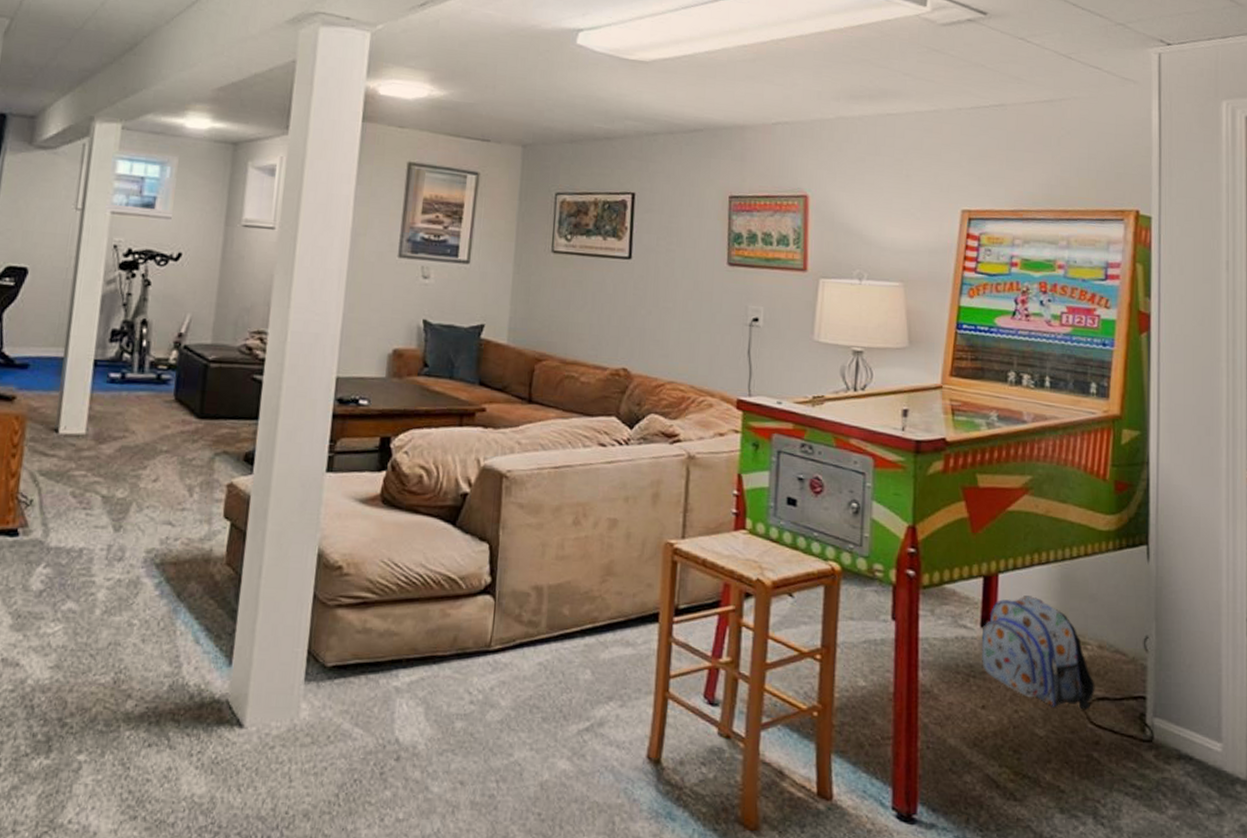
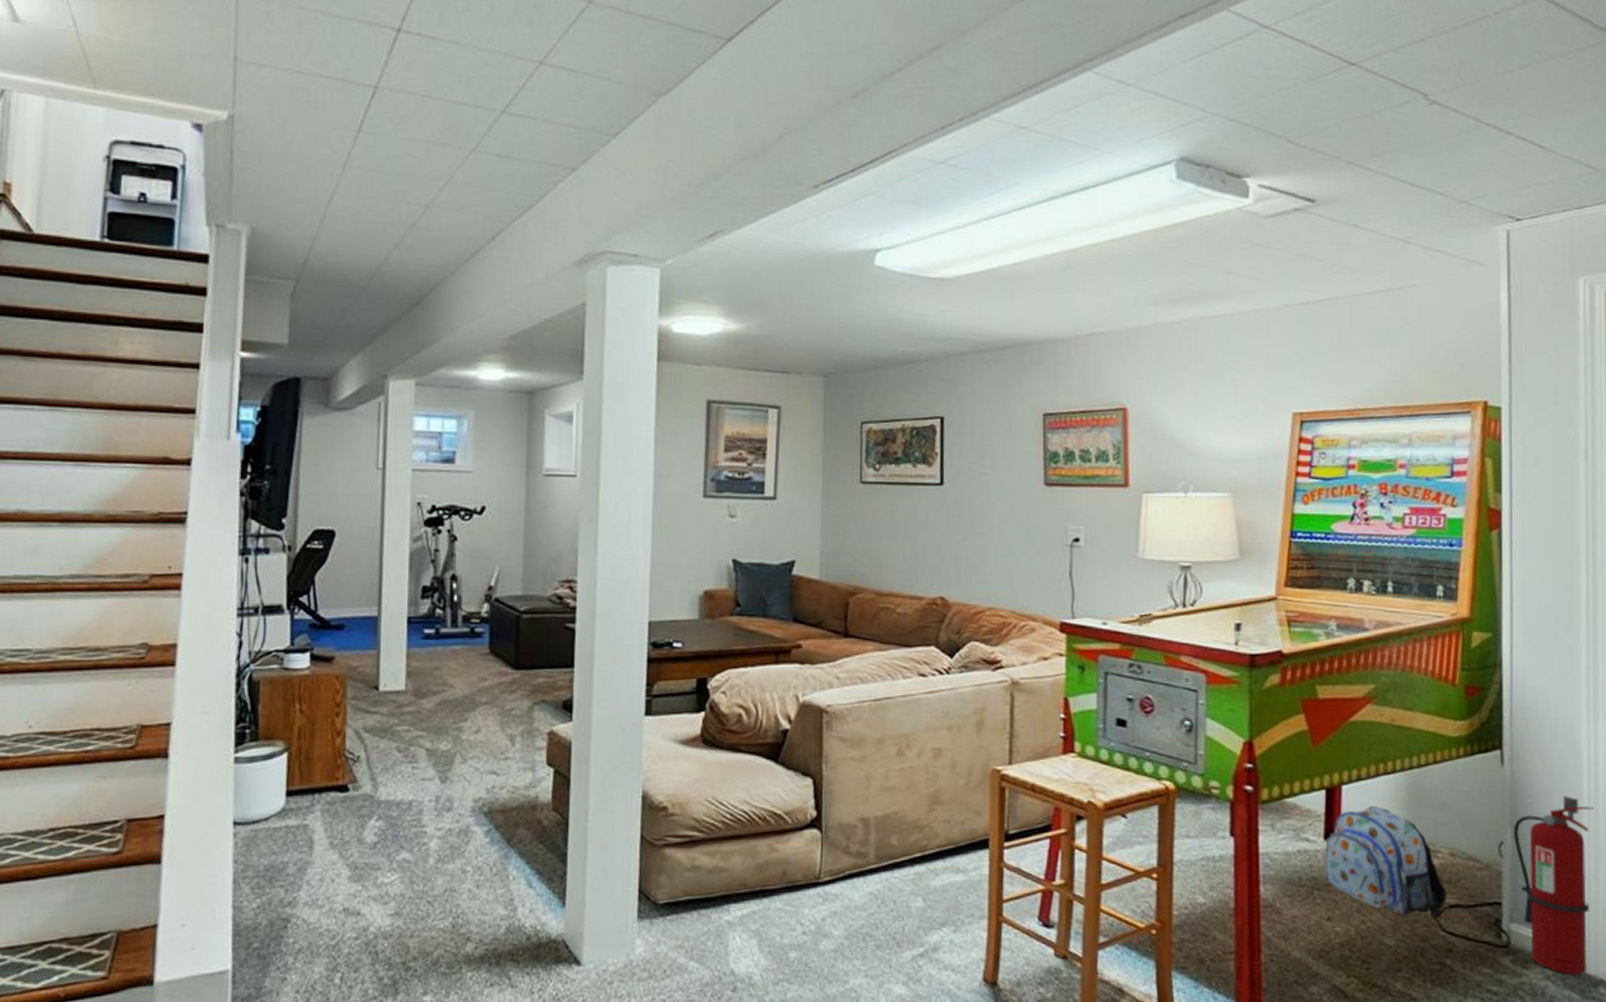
fire extinguisher: none [1158,593,1232,772] -> present [1514,796,1594,974]

